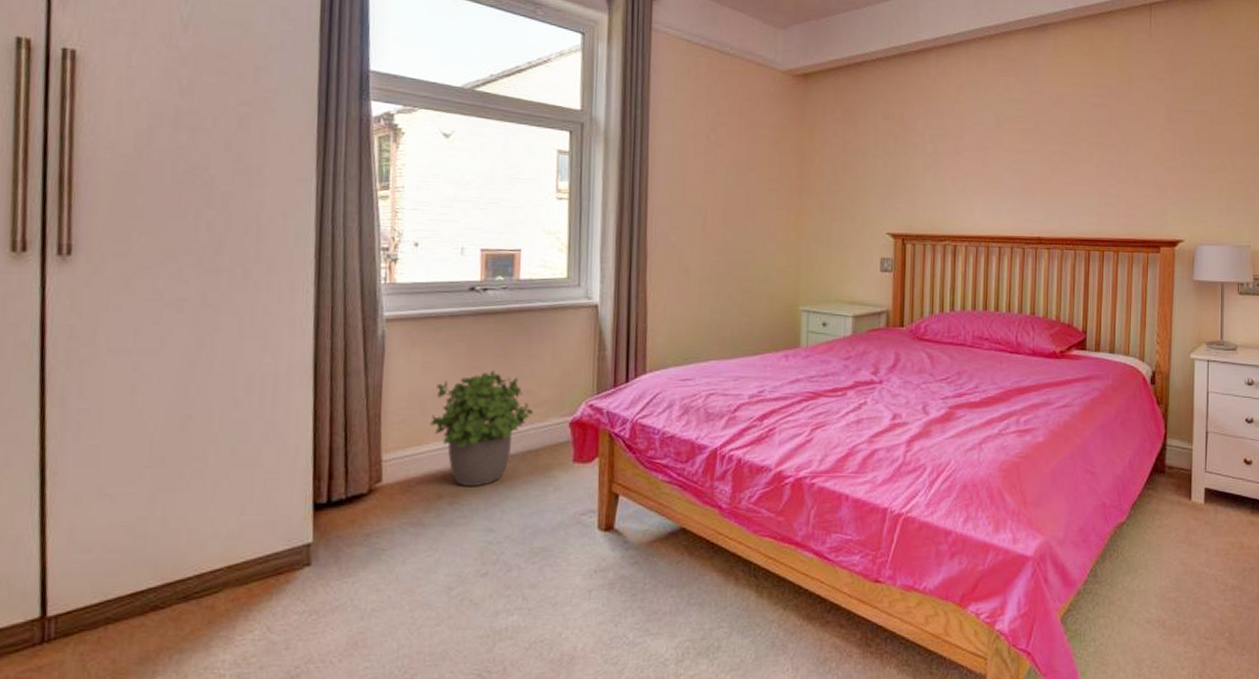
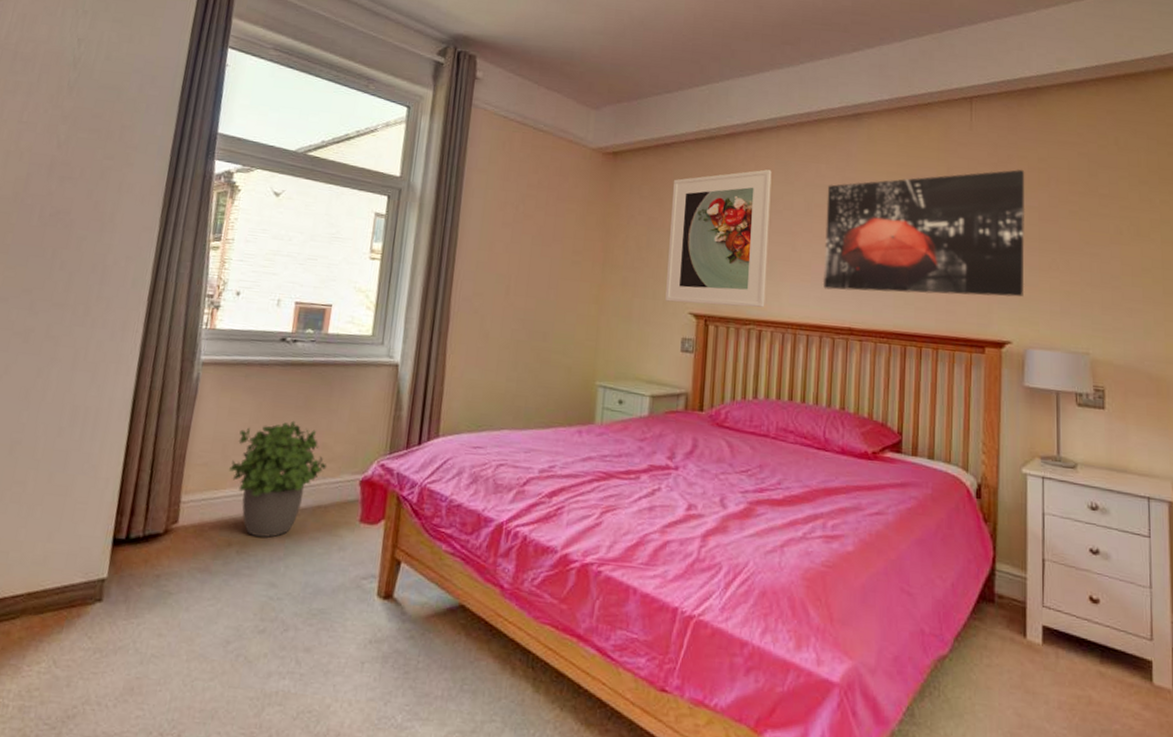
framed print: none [863,85,962,224] -> present [665,169,772,308]
wall art: none [1013,74,1199,202] -> present [822,169,1025,297]

